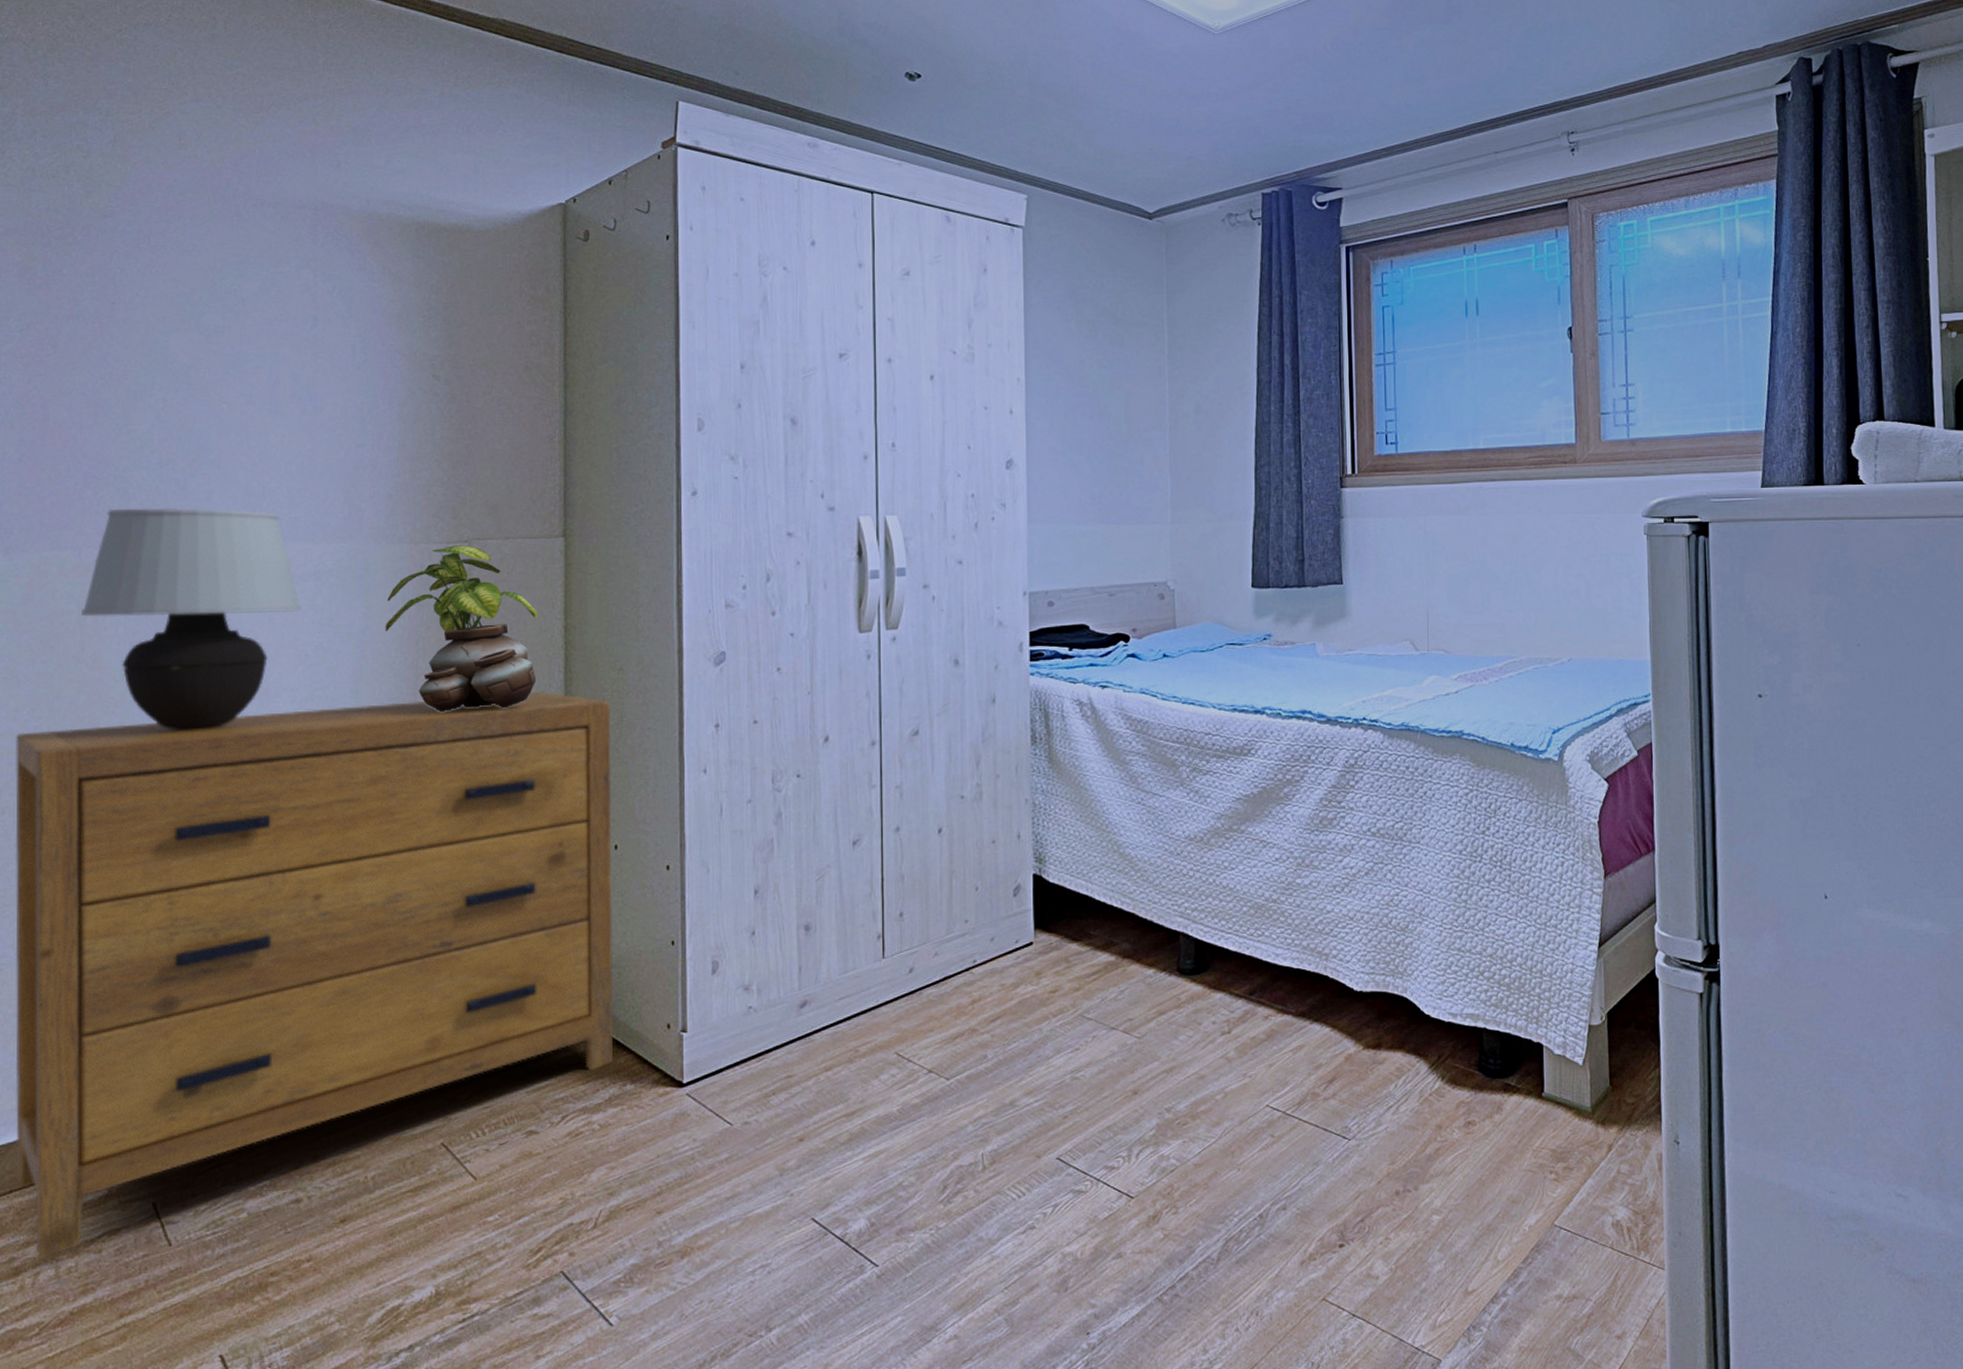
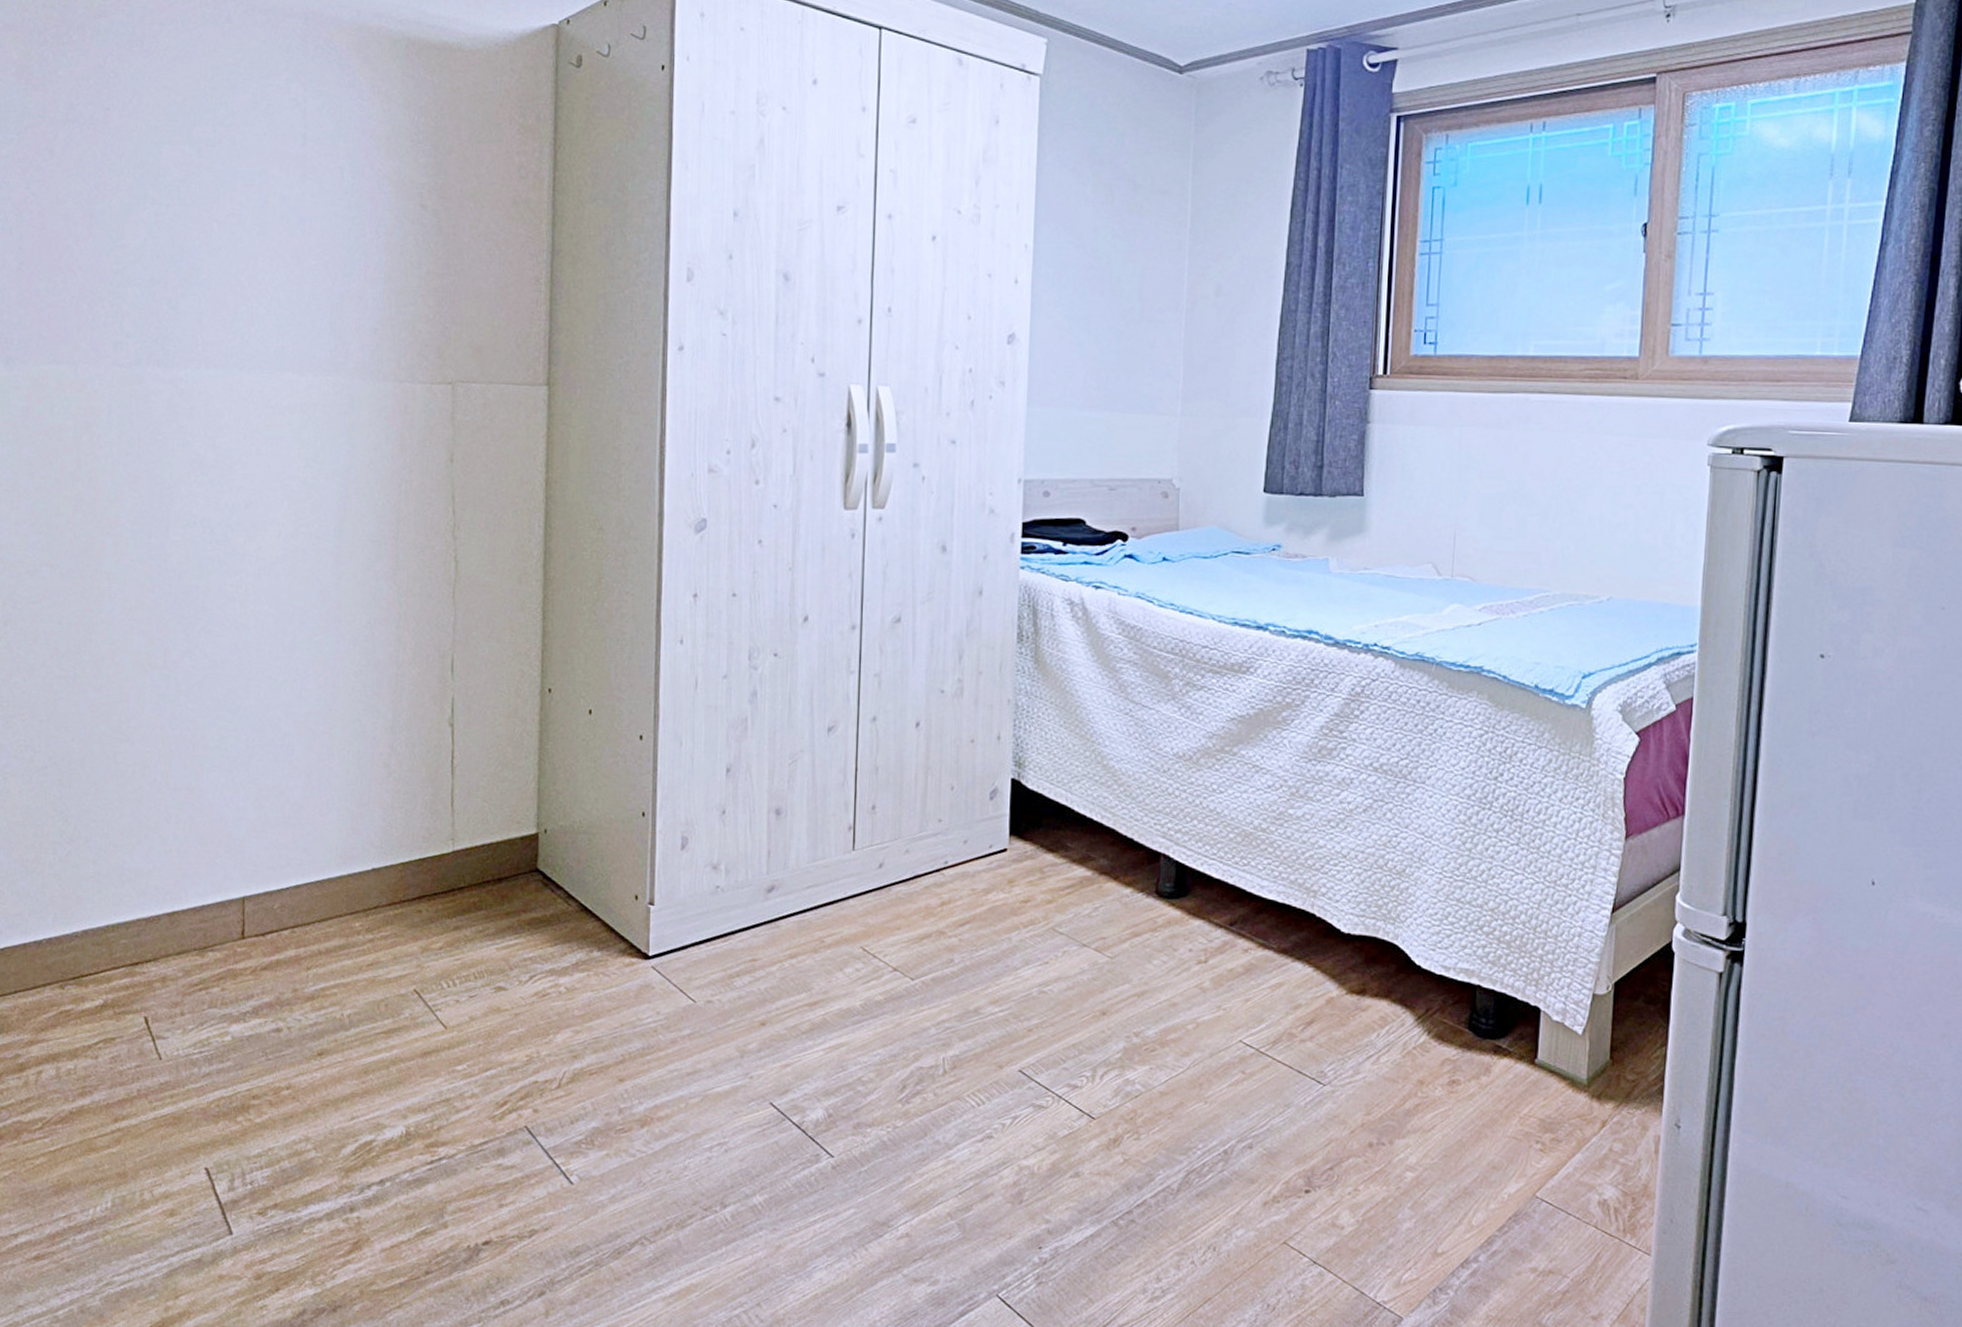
dresser: present [15,691,614,1258] -> none [16,545,589,1058]
table lamp: present [81,507,302,730] -> none [78,325,288,557]
potted plant: present [385,545,538,712] -> none [368,387,519,559]

